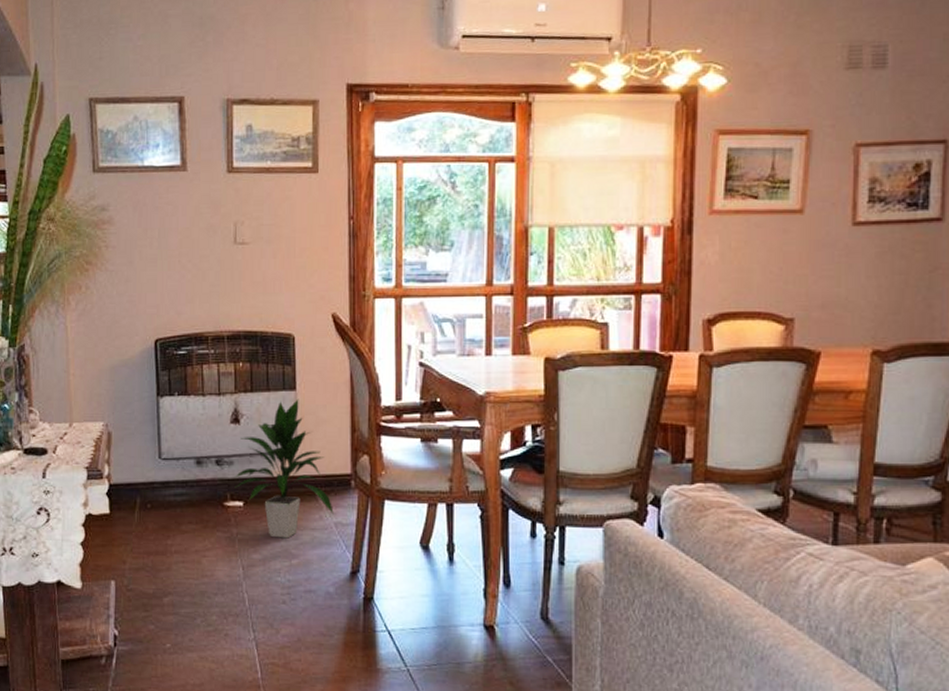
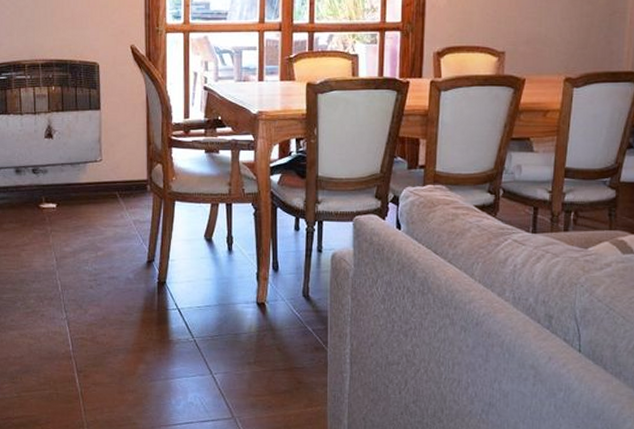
indoor plant: present [234,398,334,539] -> none [49,117,133,234]

